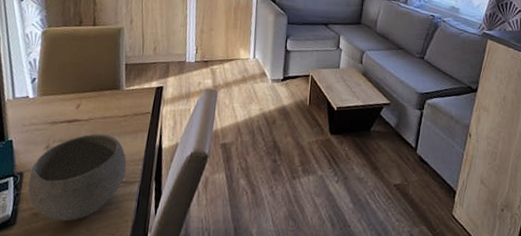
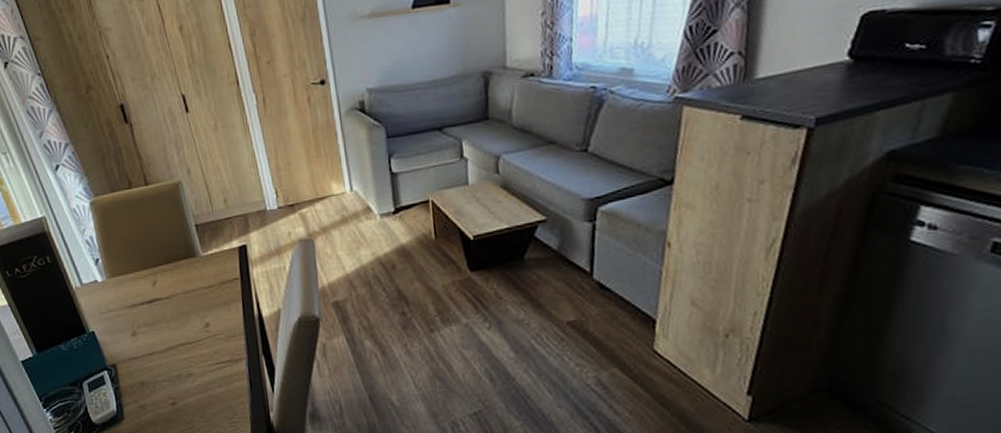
bowl: present [27,134,127,221] -> none [123,310,228,410]

